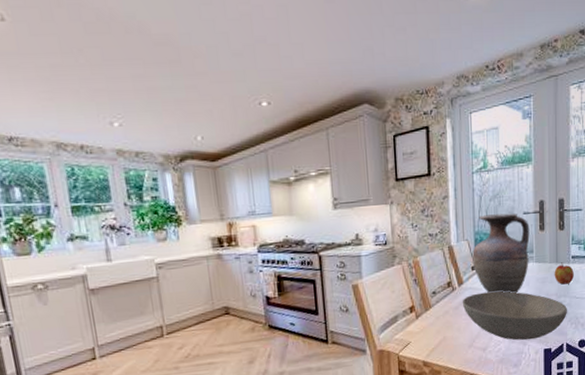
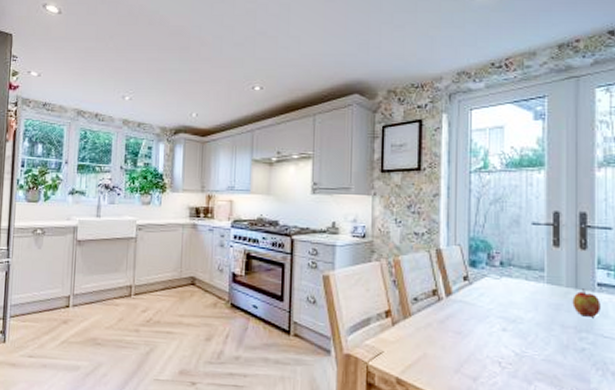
bowl: present [462,291,567,340] -> none [449,308,590,380]
vase: present [472,213,530,294] -> none [465,220,540,318]

